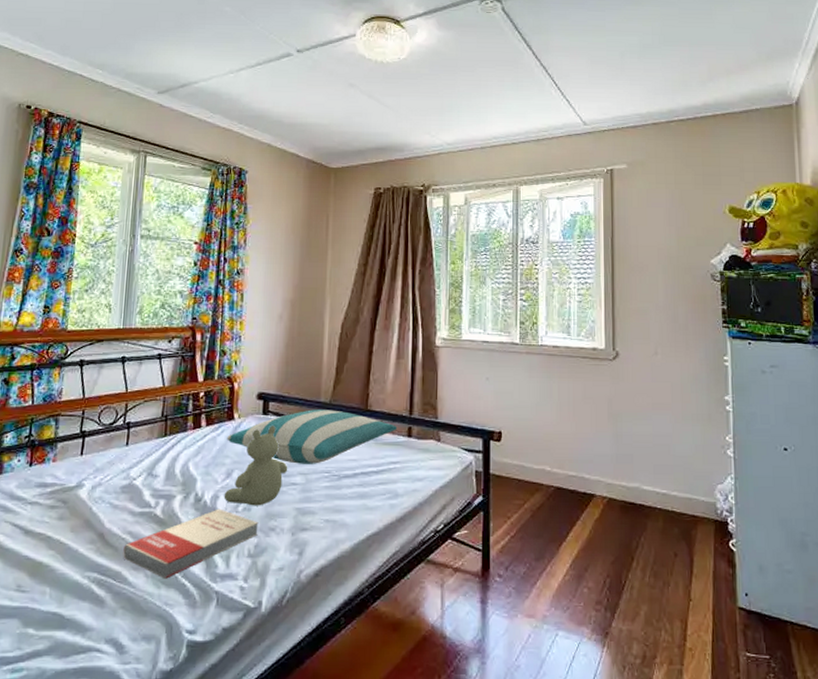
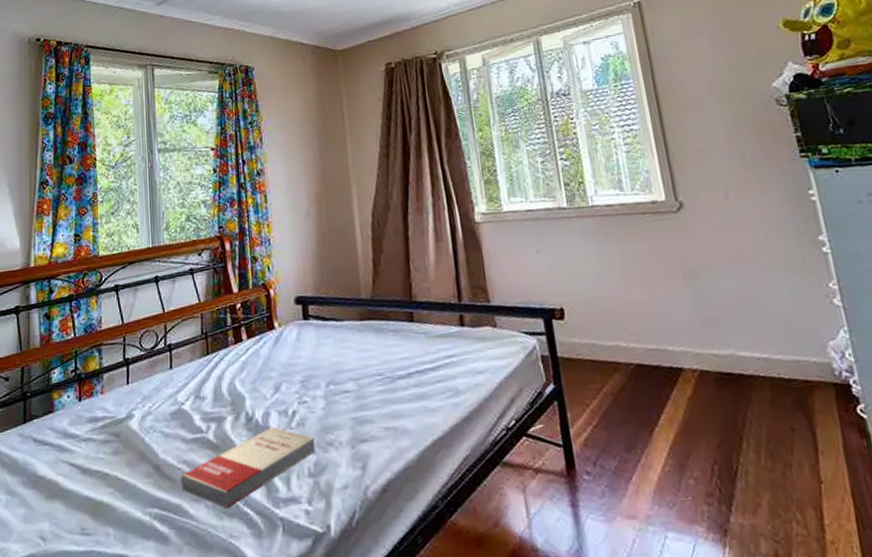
stuffed bear: present [224,426,288,506] -> none [275,330,338,420]
pillow: present [227,409,398,464] -> none [270,306,448,370]

